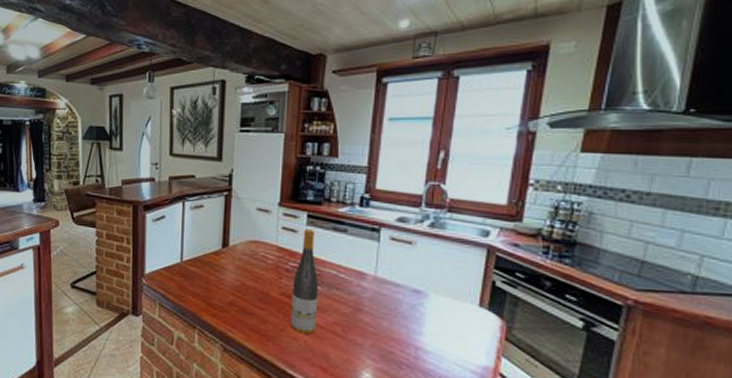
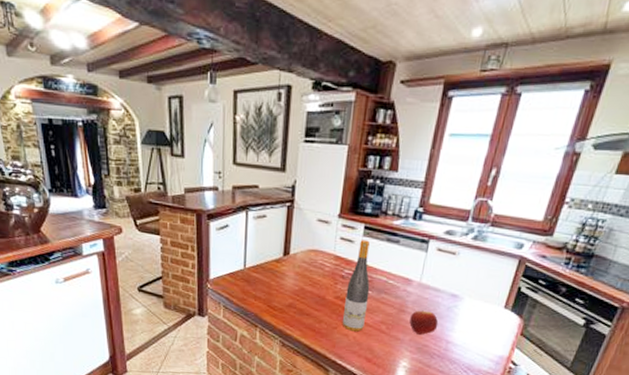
fruit: none [368,308,403,339] -> present [409,310,439,335]

